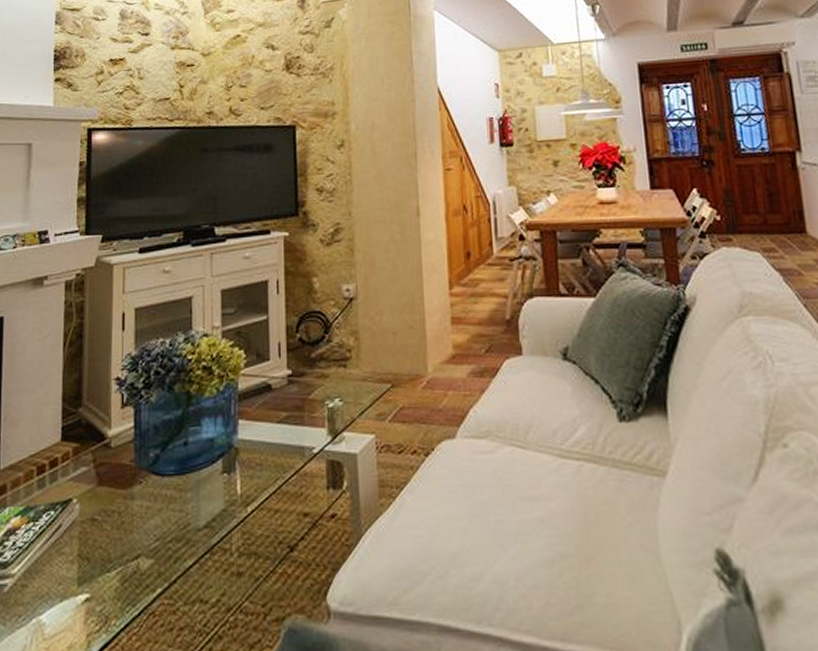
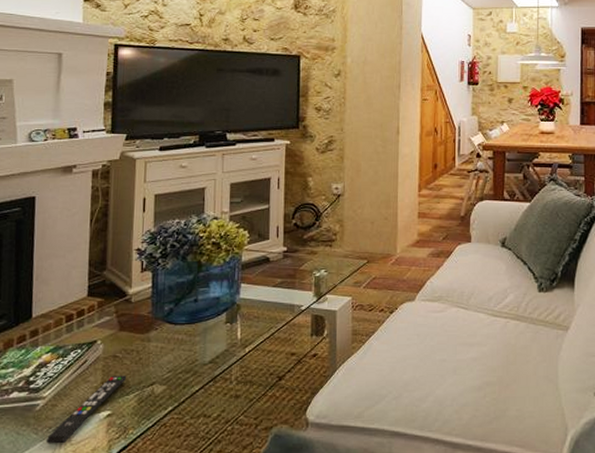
remote control: none [14,545,108,639] -> present [46,375,127,444]

